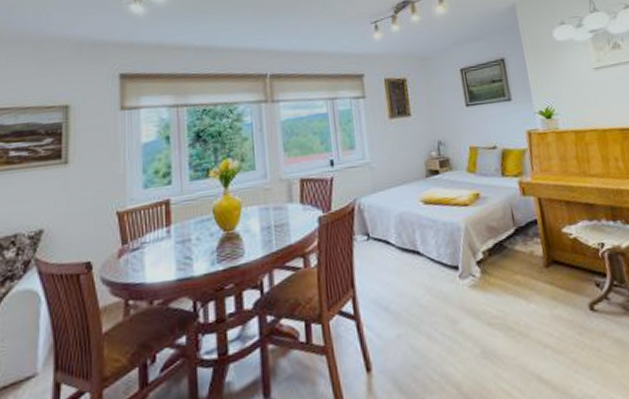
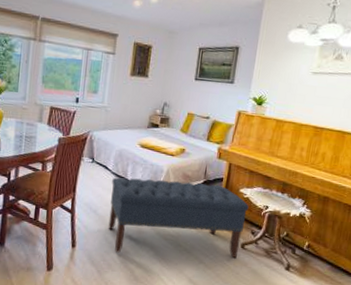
bench: none [399,230,590,364] -> present [108,177,249,259]

